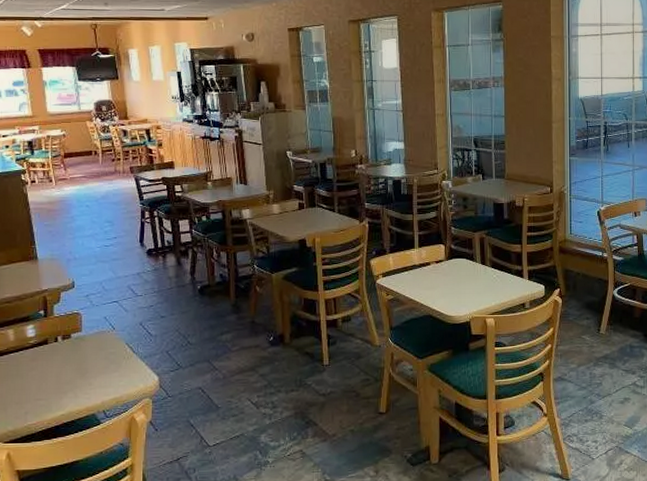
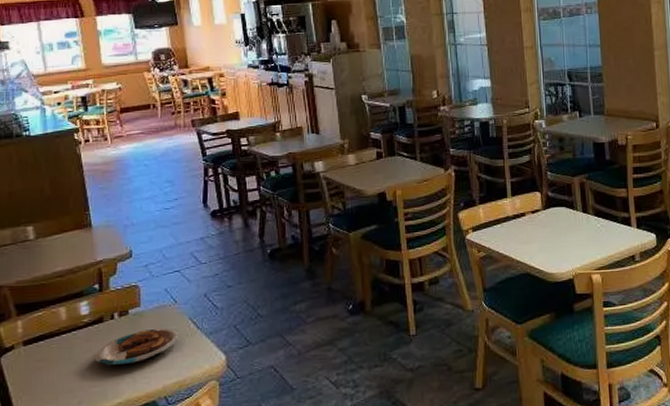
plate: none [39,351,118,383] -> present [94,328,180,366]

